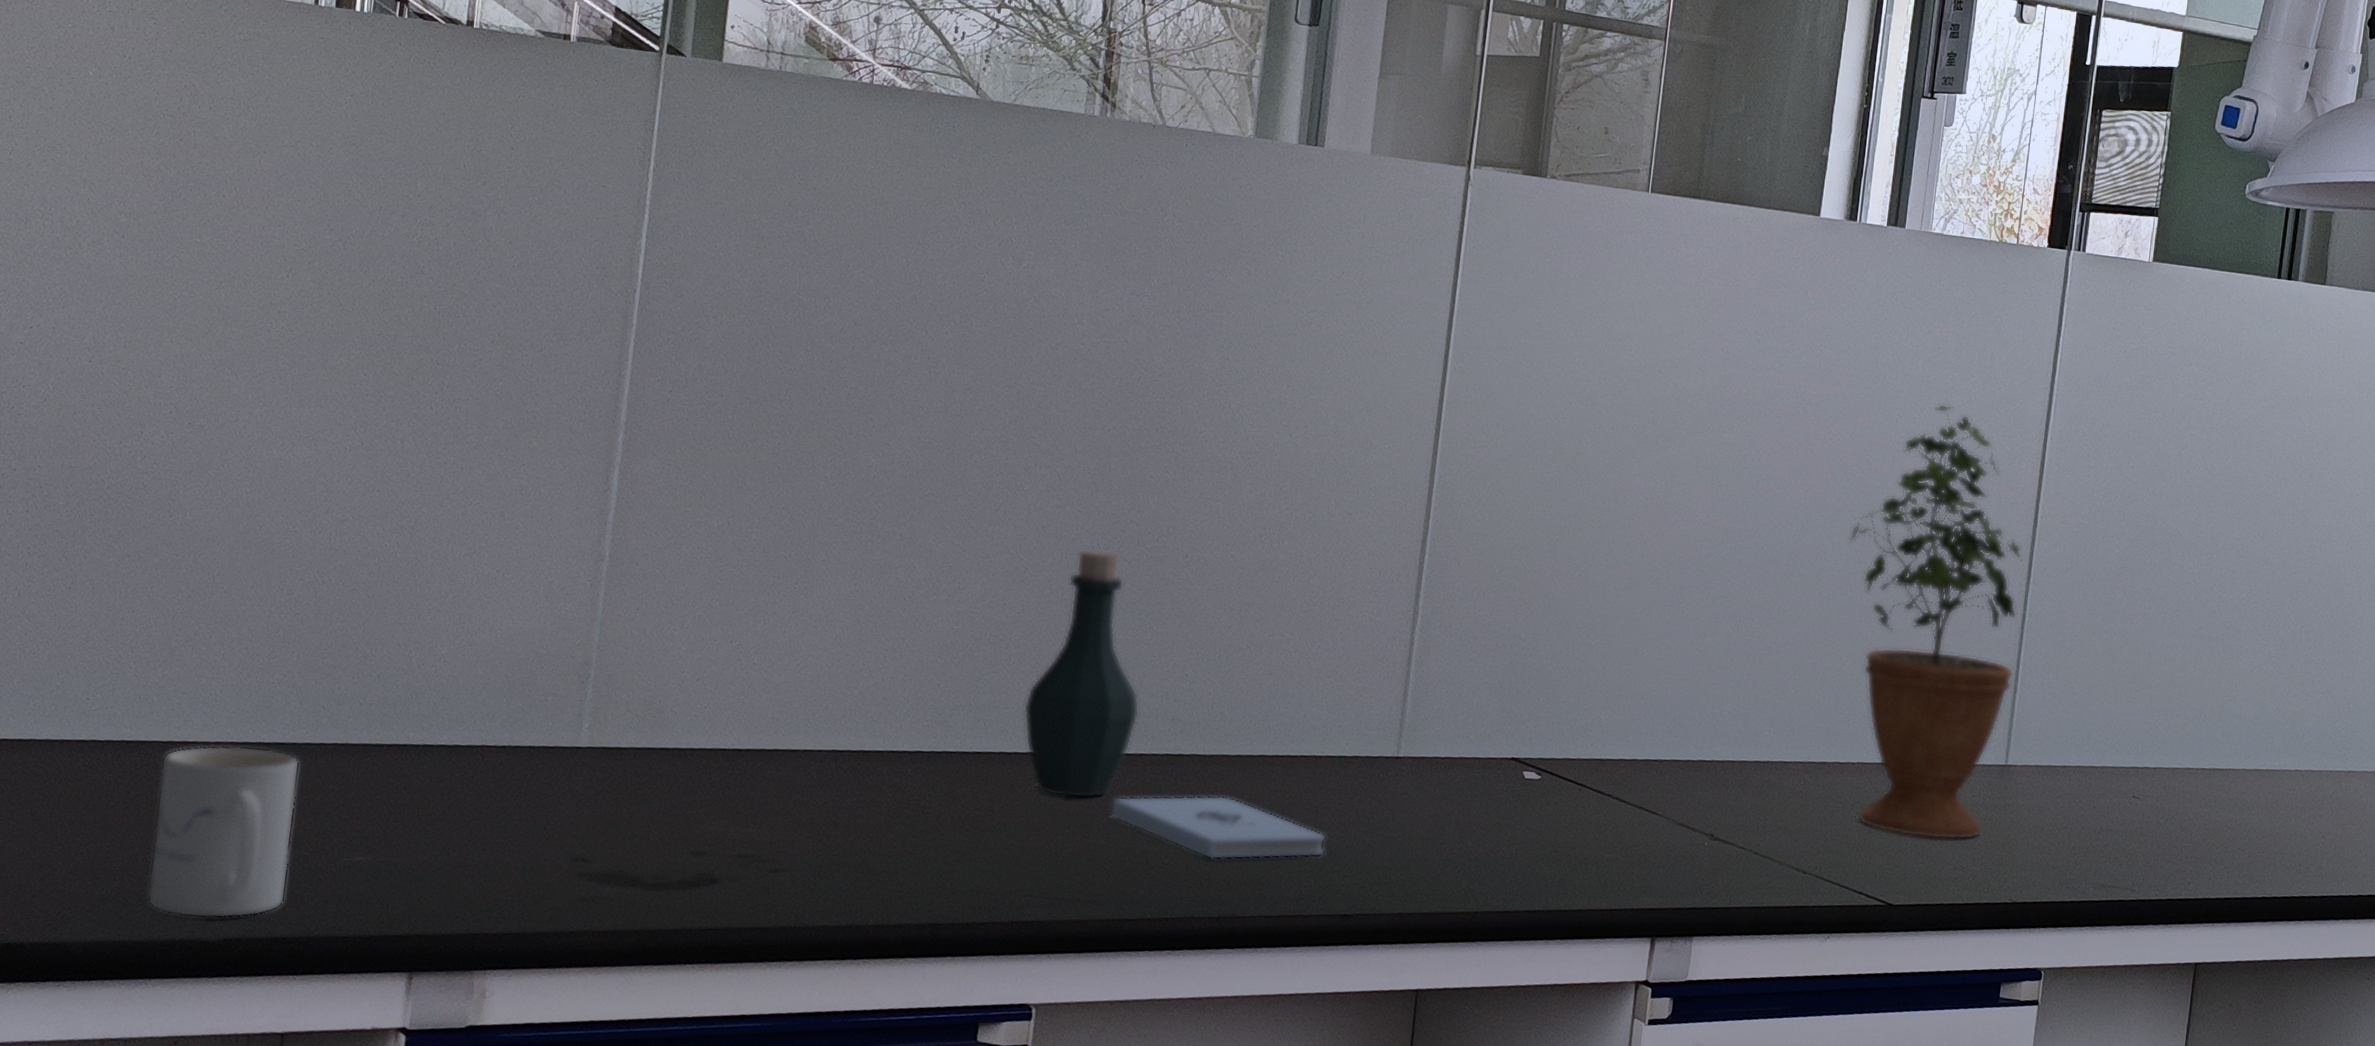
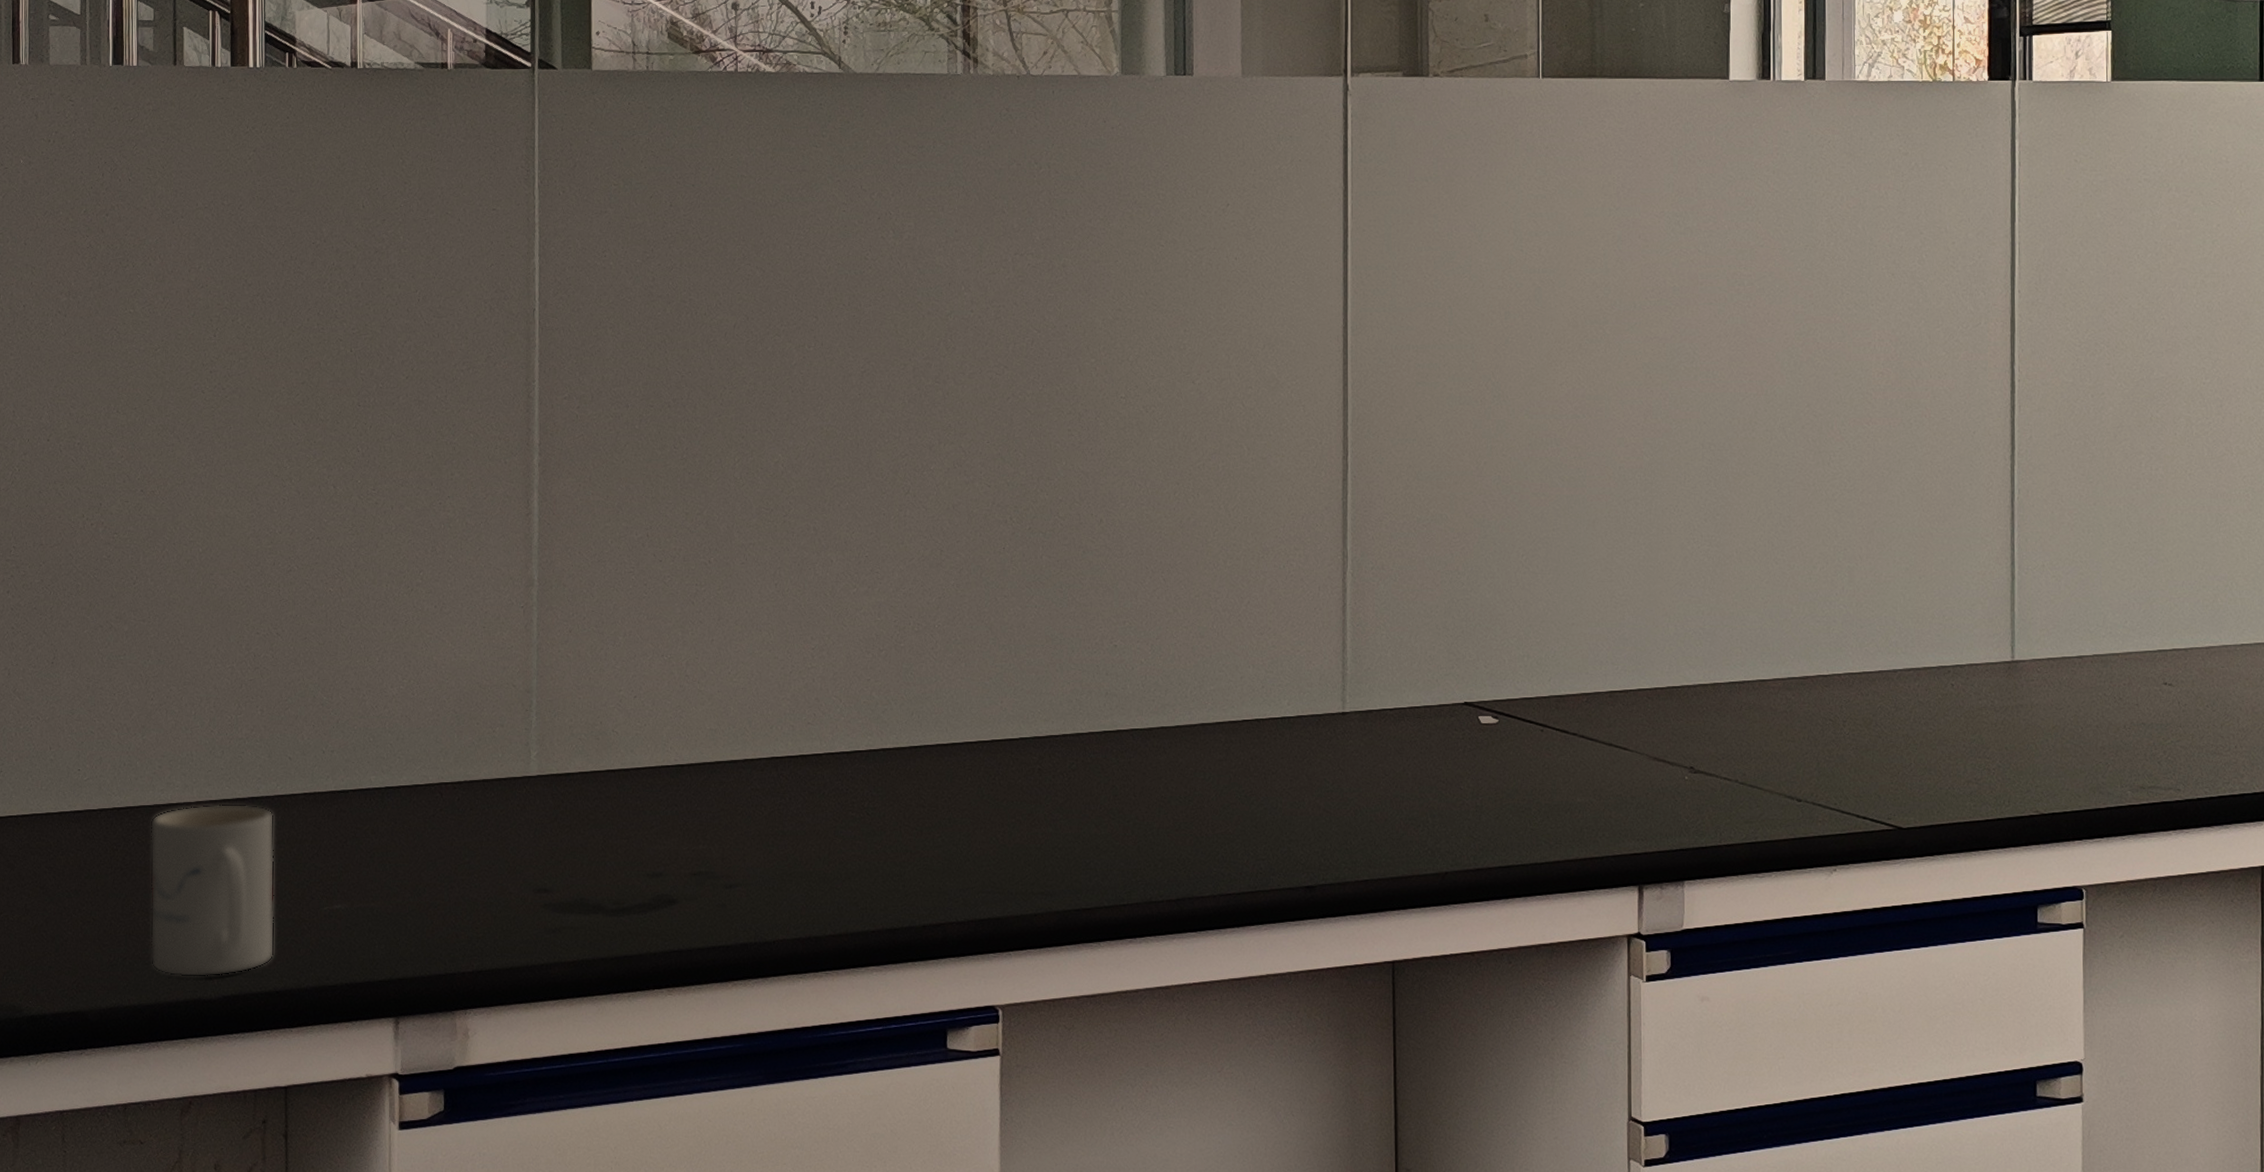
bottle: present [1023,548,1140,799] -> none [955,523,1072,785]
notepad: present [1110,795,1326,860] -> none [1054,770,1279,839]
potted plant: present [1849,403,2022,840] -> none [1804,267,2009,750]

